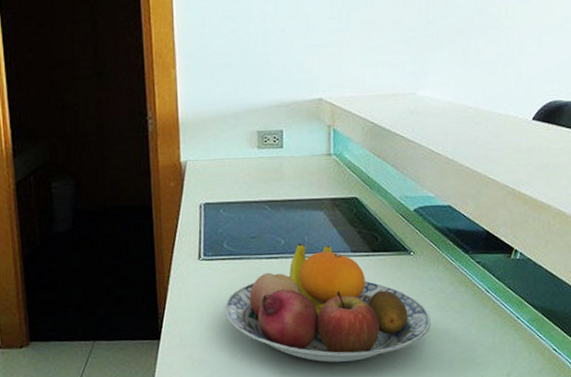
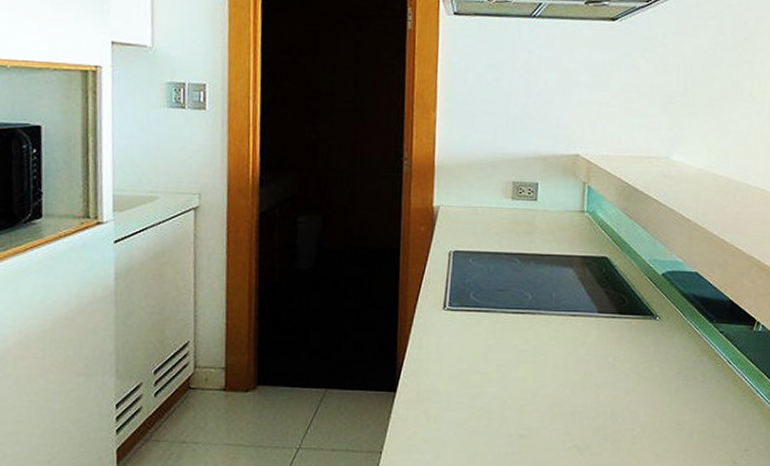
fruit bowl: present [225,243,431,363] -> none [466,299,673,427]

